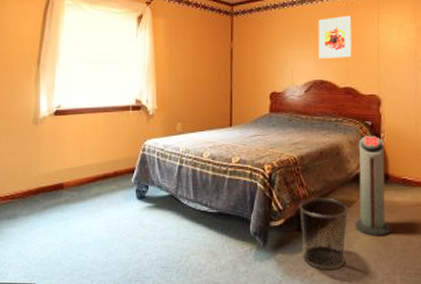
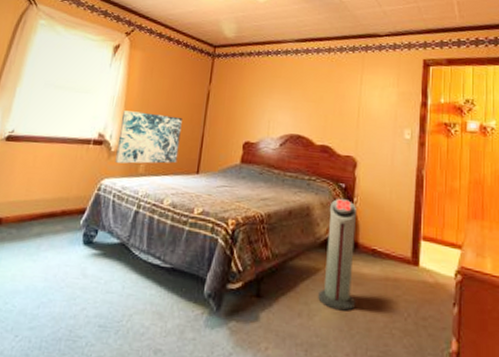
wall art: none [154,75,211,124] -> present [115,110,182,164]
waste bin: present [299,197,349,270] -> none [258,261,314,345]
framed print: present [318,16,352,59] -> none [298,71,334,115]

